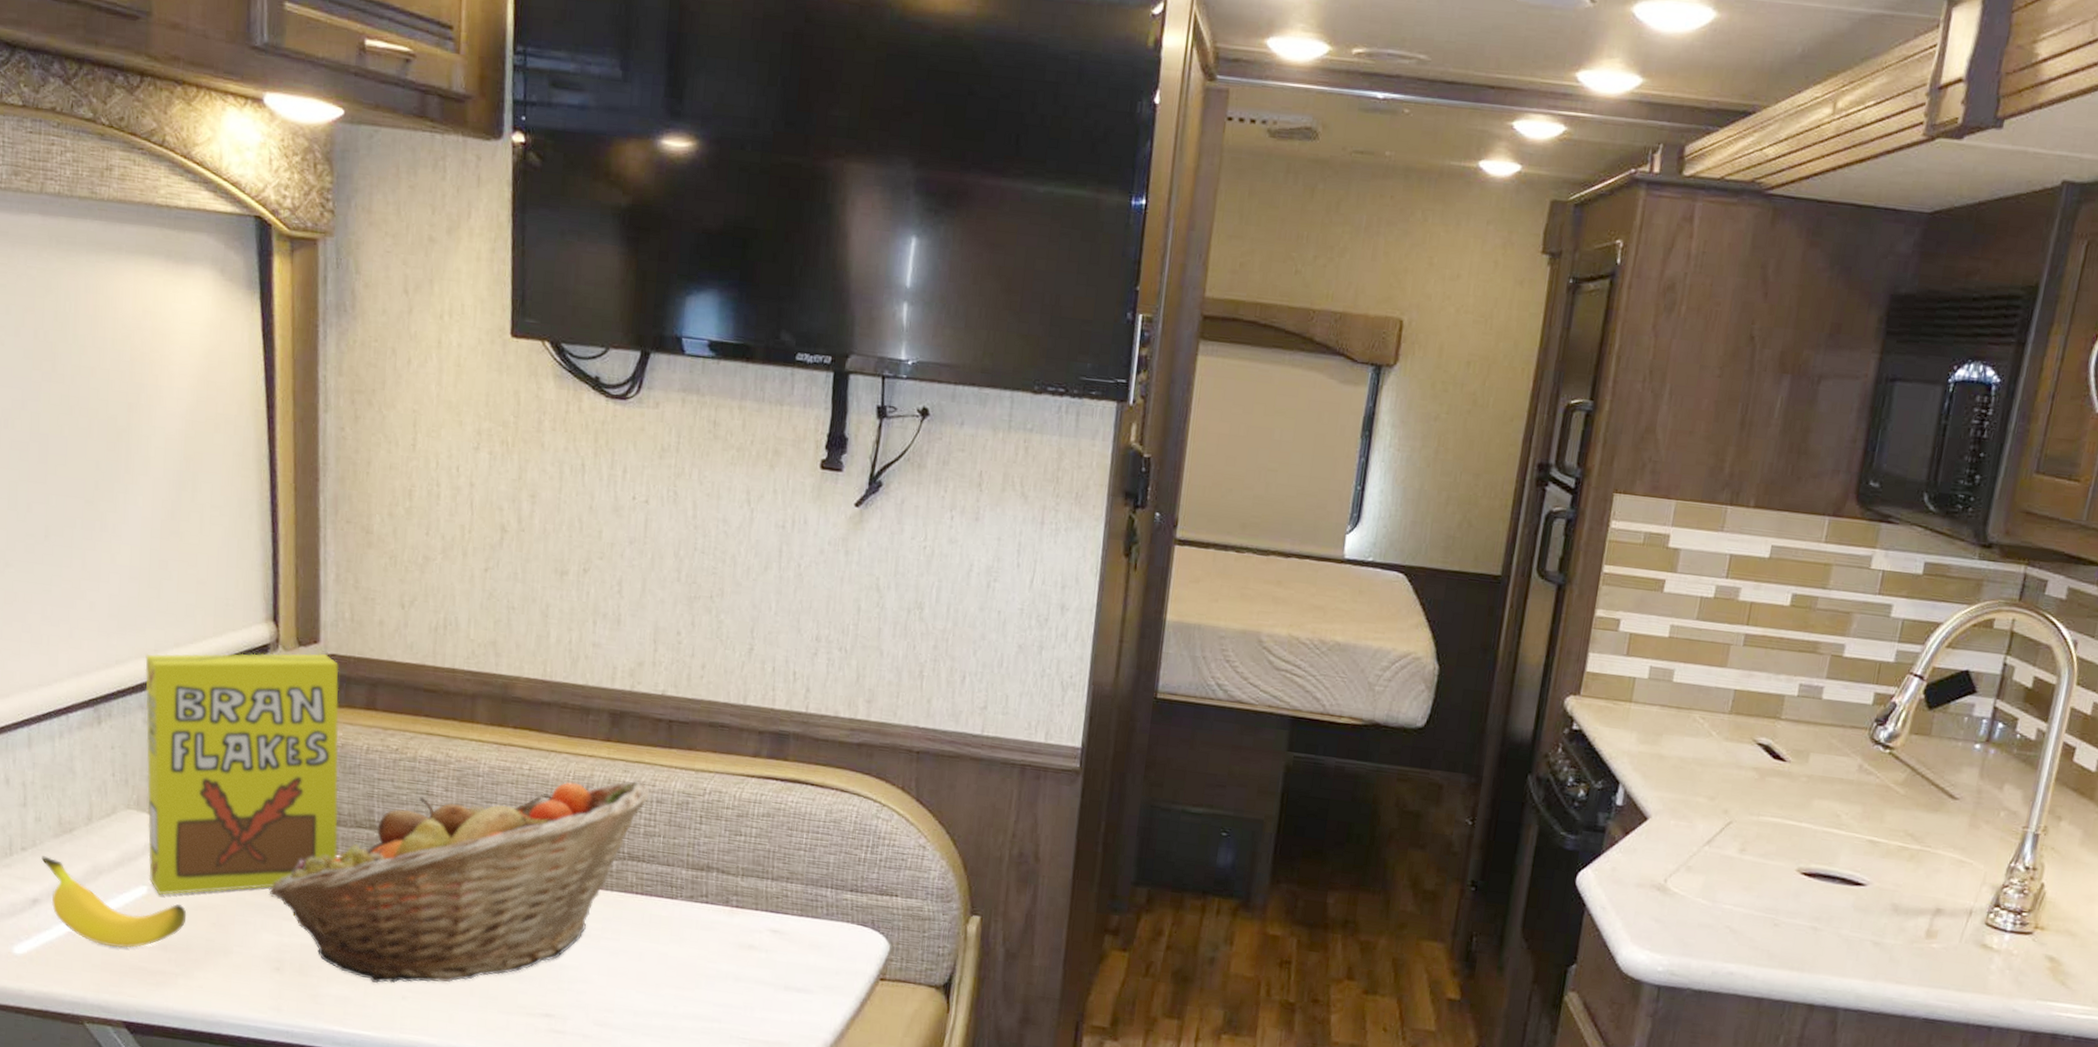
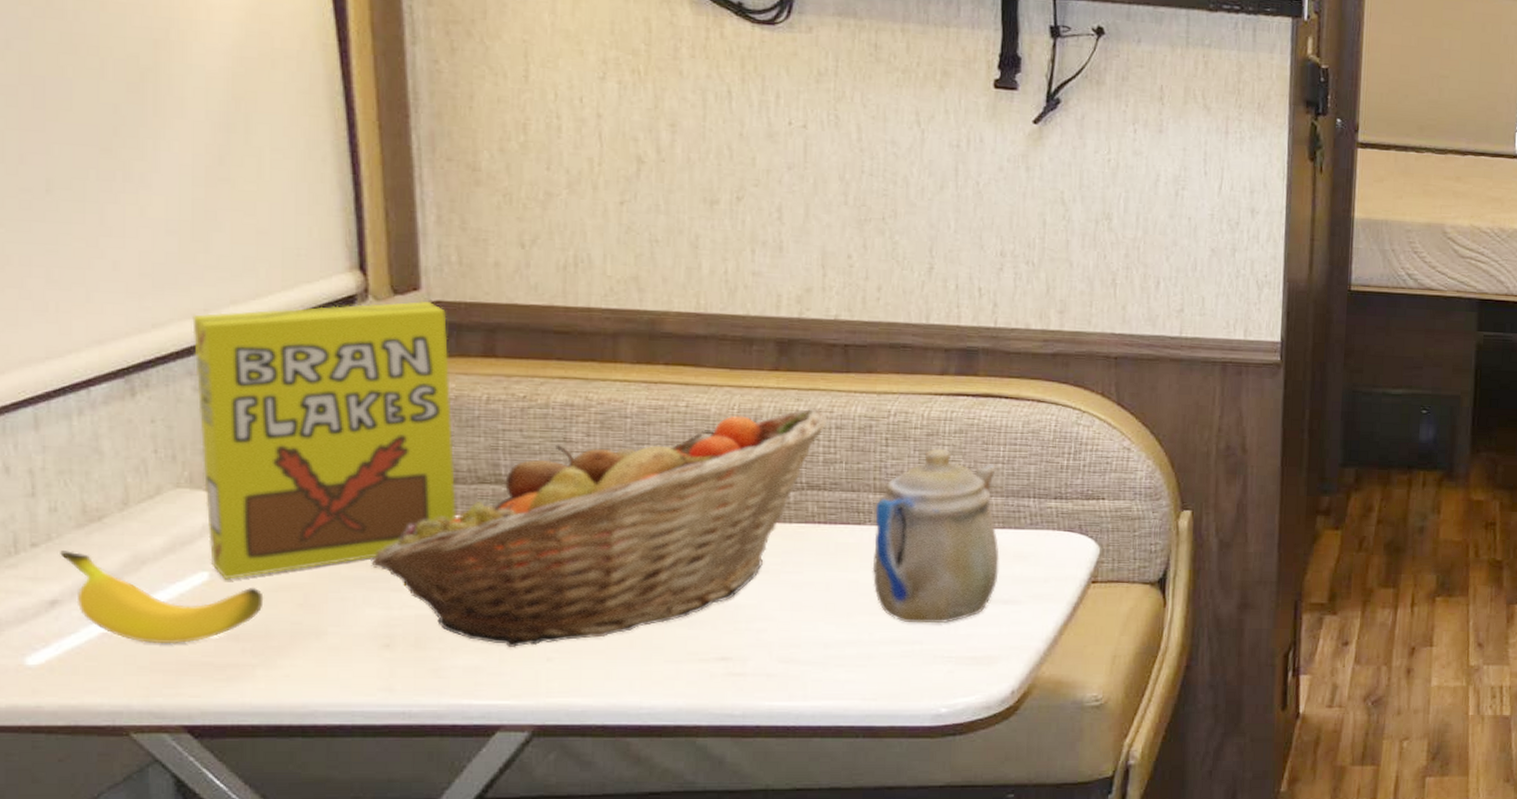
teapot: none [680,830,798,1004] -> present [872,448,999,624]

